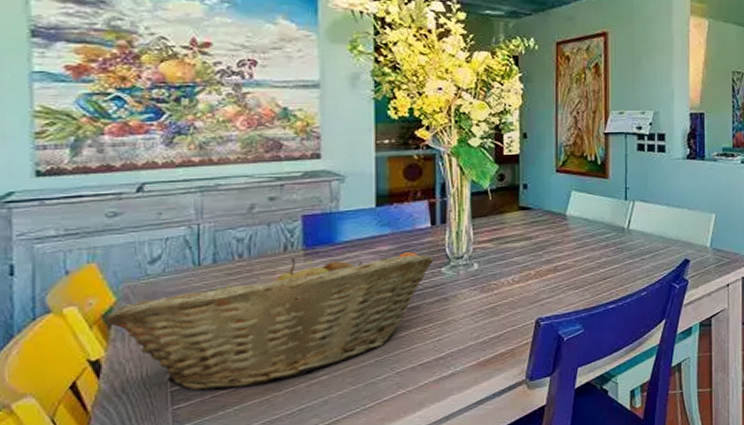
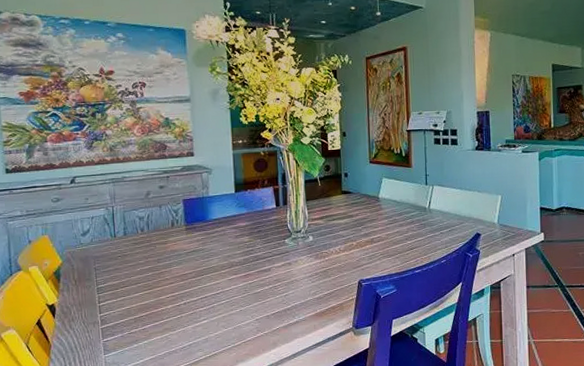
fruit basket: present [104,252,434,391] -> none [55,227,280,329]

